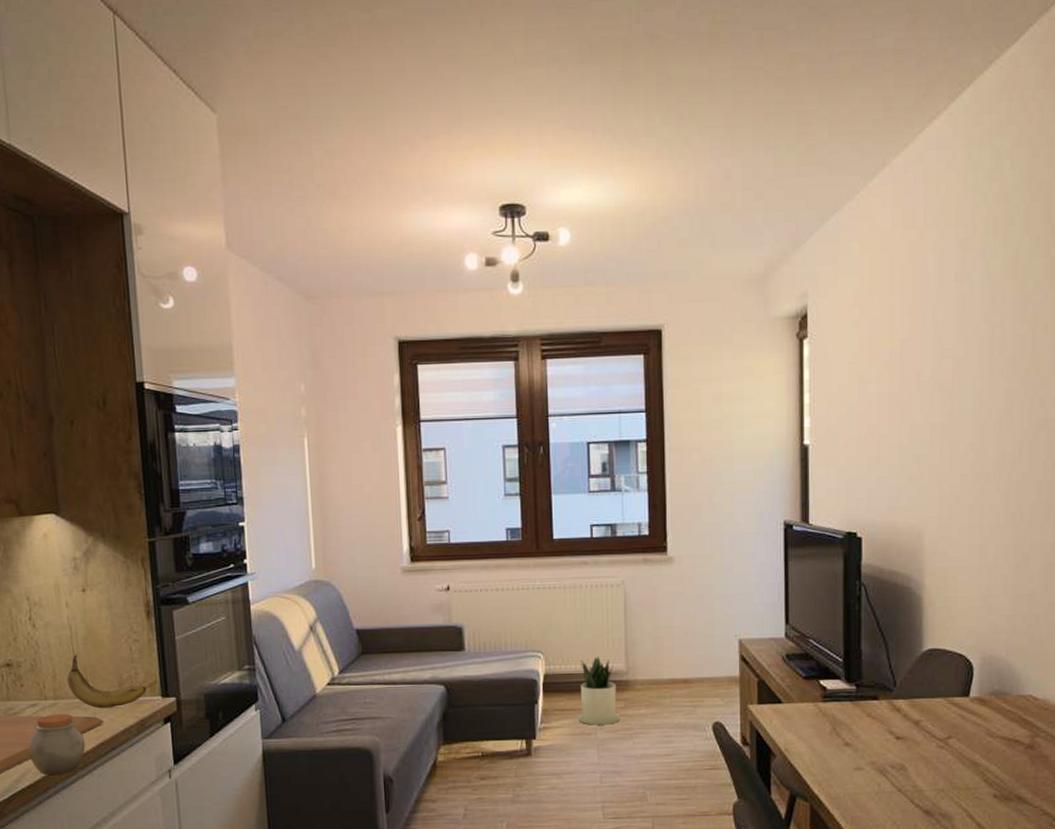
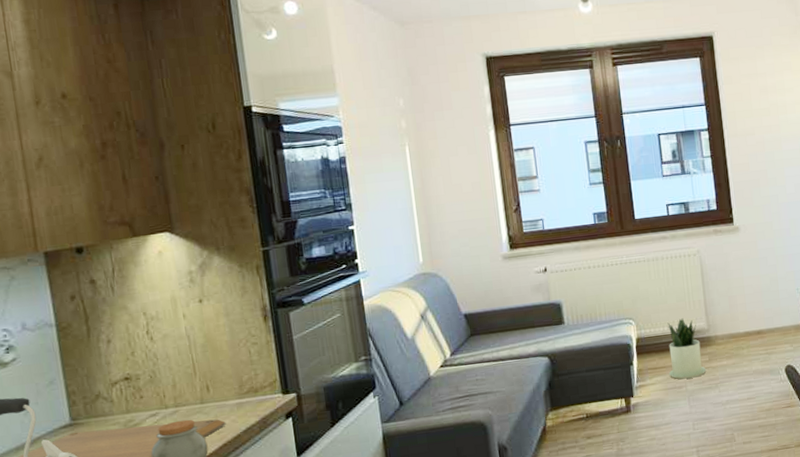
fruit: present [67,654,146,709] -> none [187,362,267,412]

